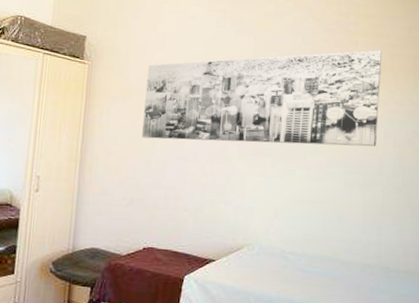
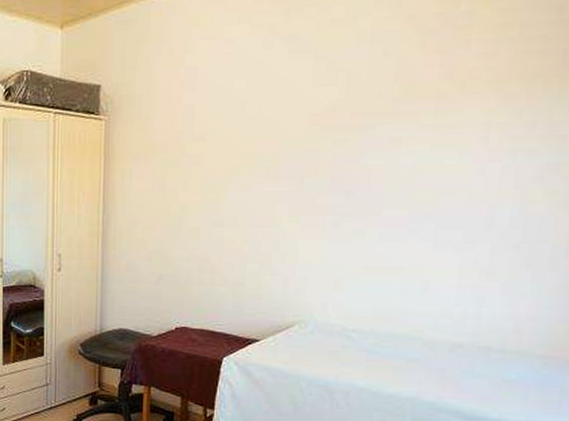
wall art: present [142,50,383,147] -> none [170,49,510,203]

